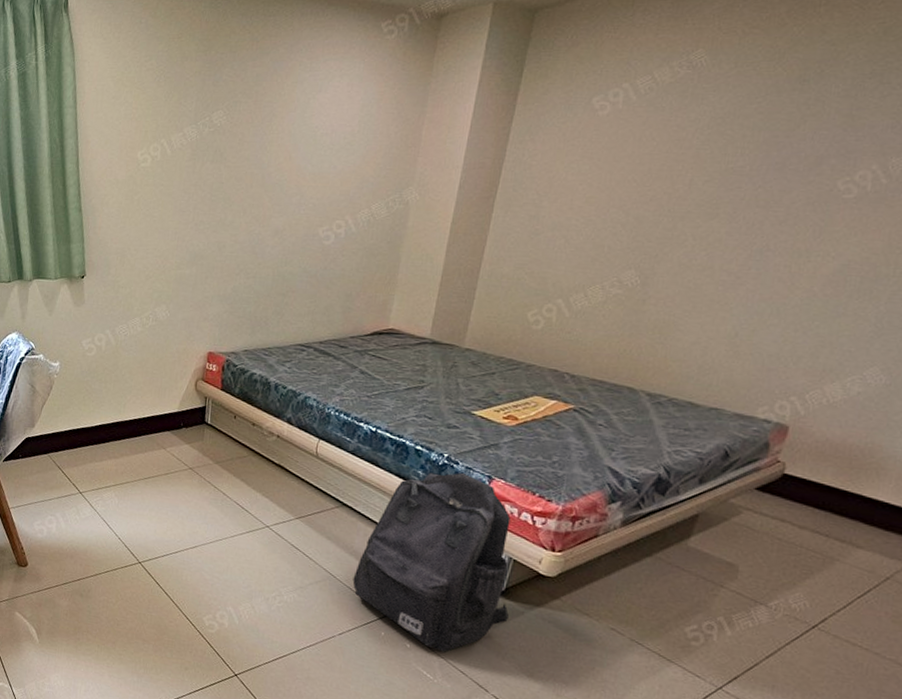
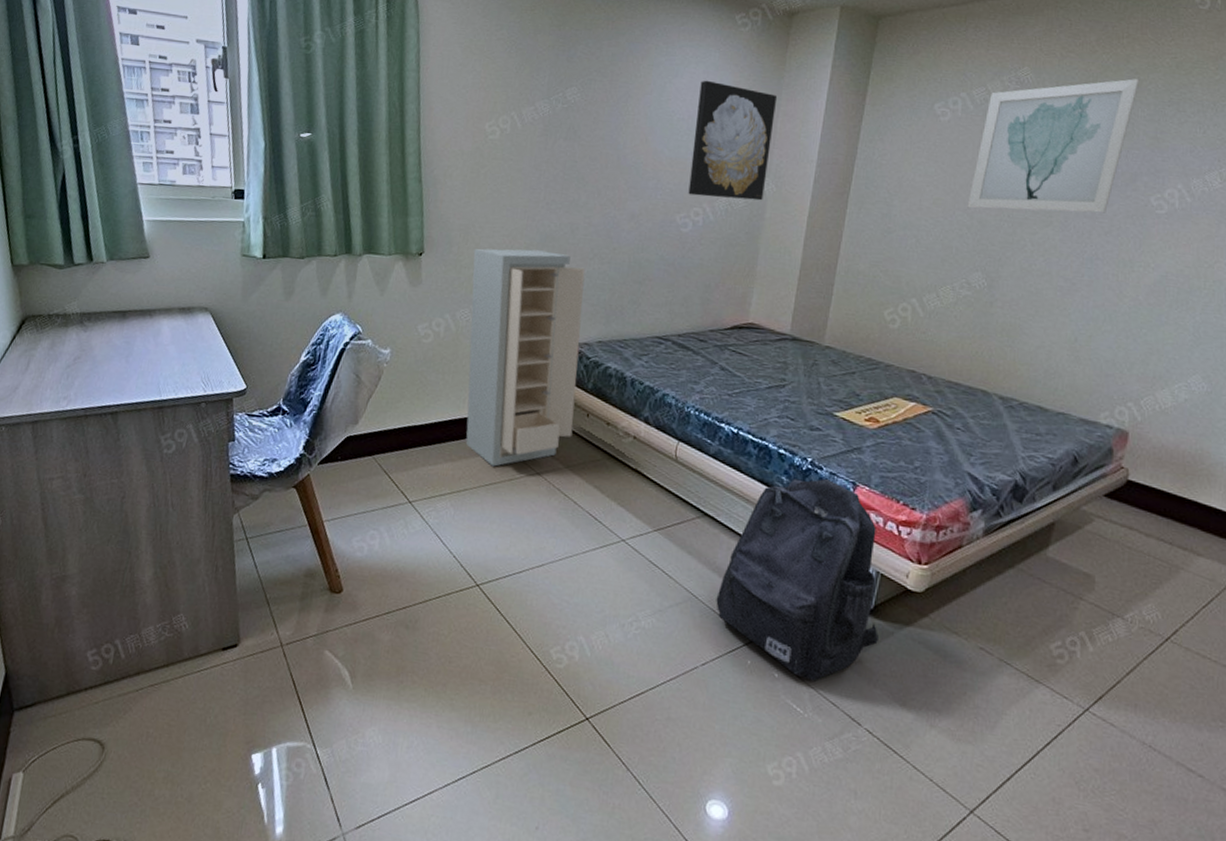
storage cabinet: none [126,268,232,463] -> present [465,248,586,467]
wall art: none [331,92,424,210] -> present [688,80,778,201]
wall art: none [623,50,837,205] -> present [967,78,1140,213]

